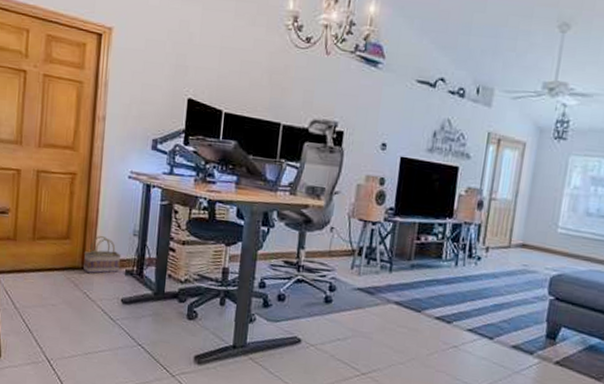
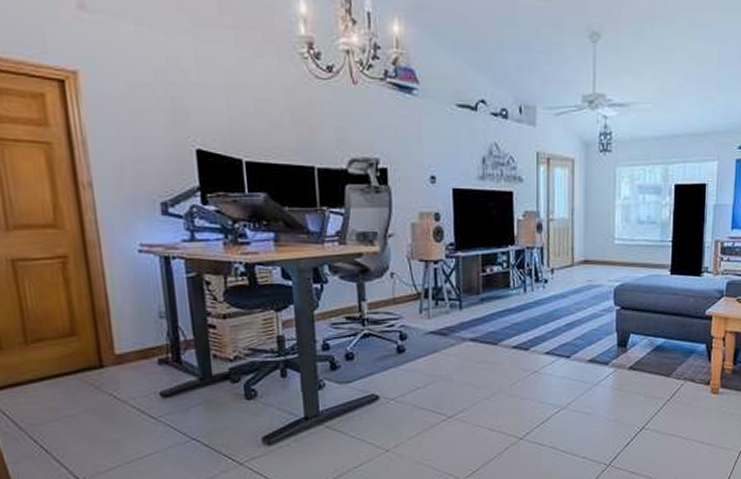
basket: present [83,236,122,274] -> none [98,325,150,372]

